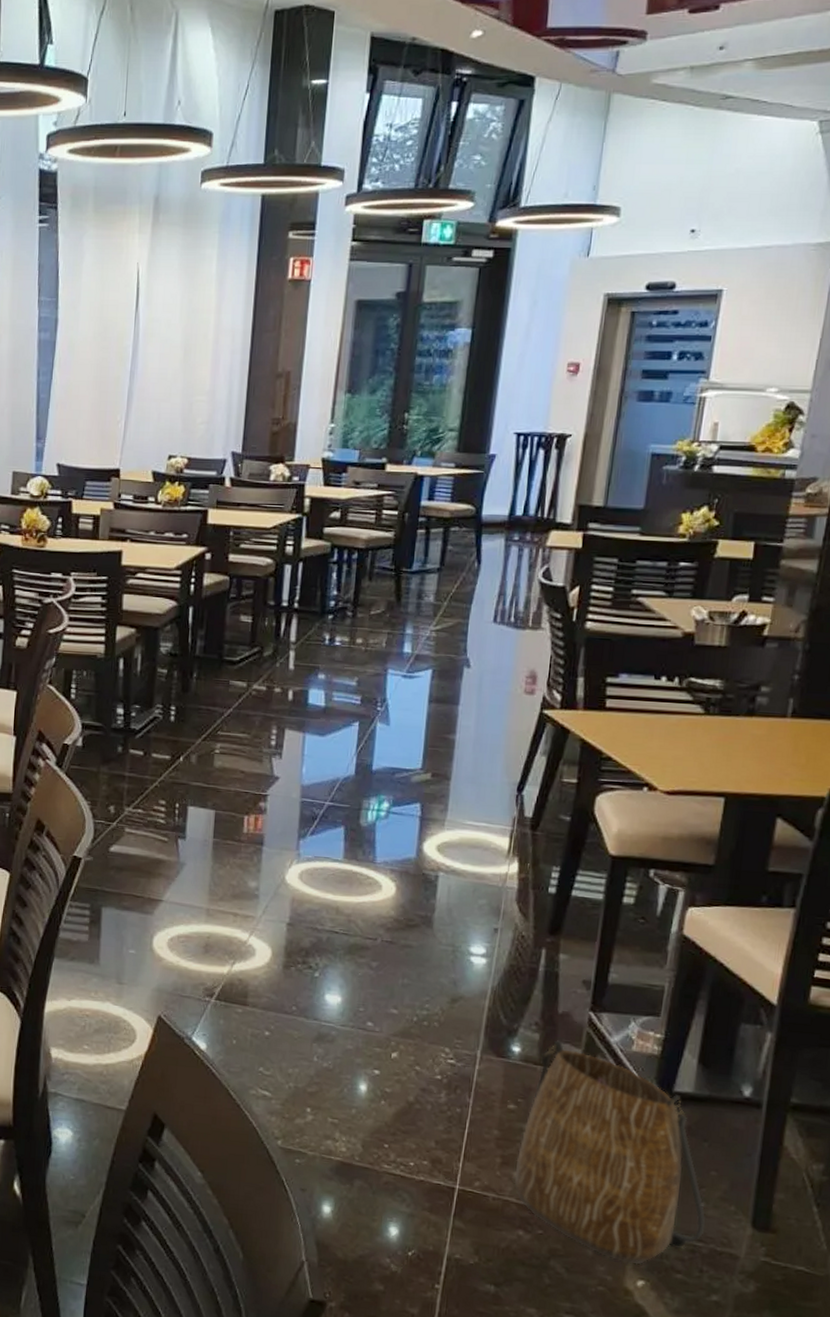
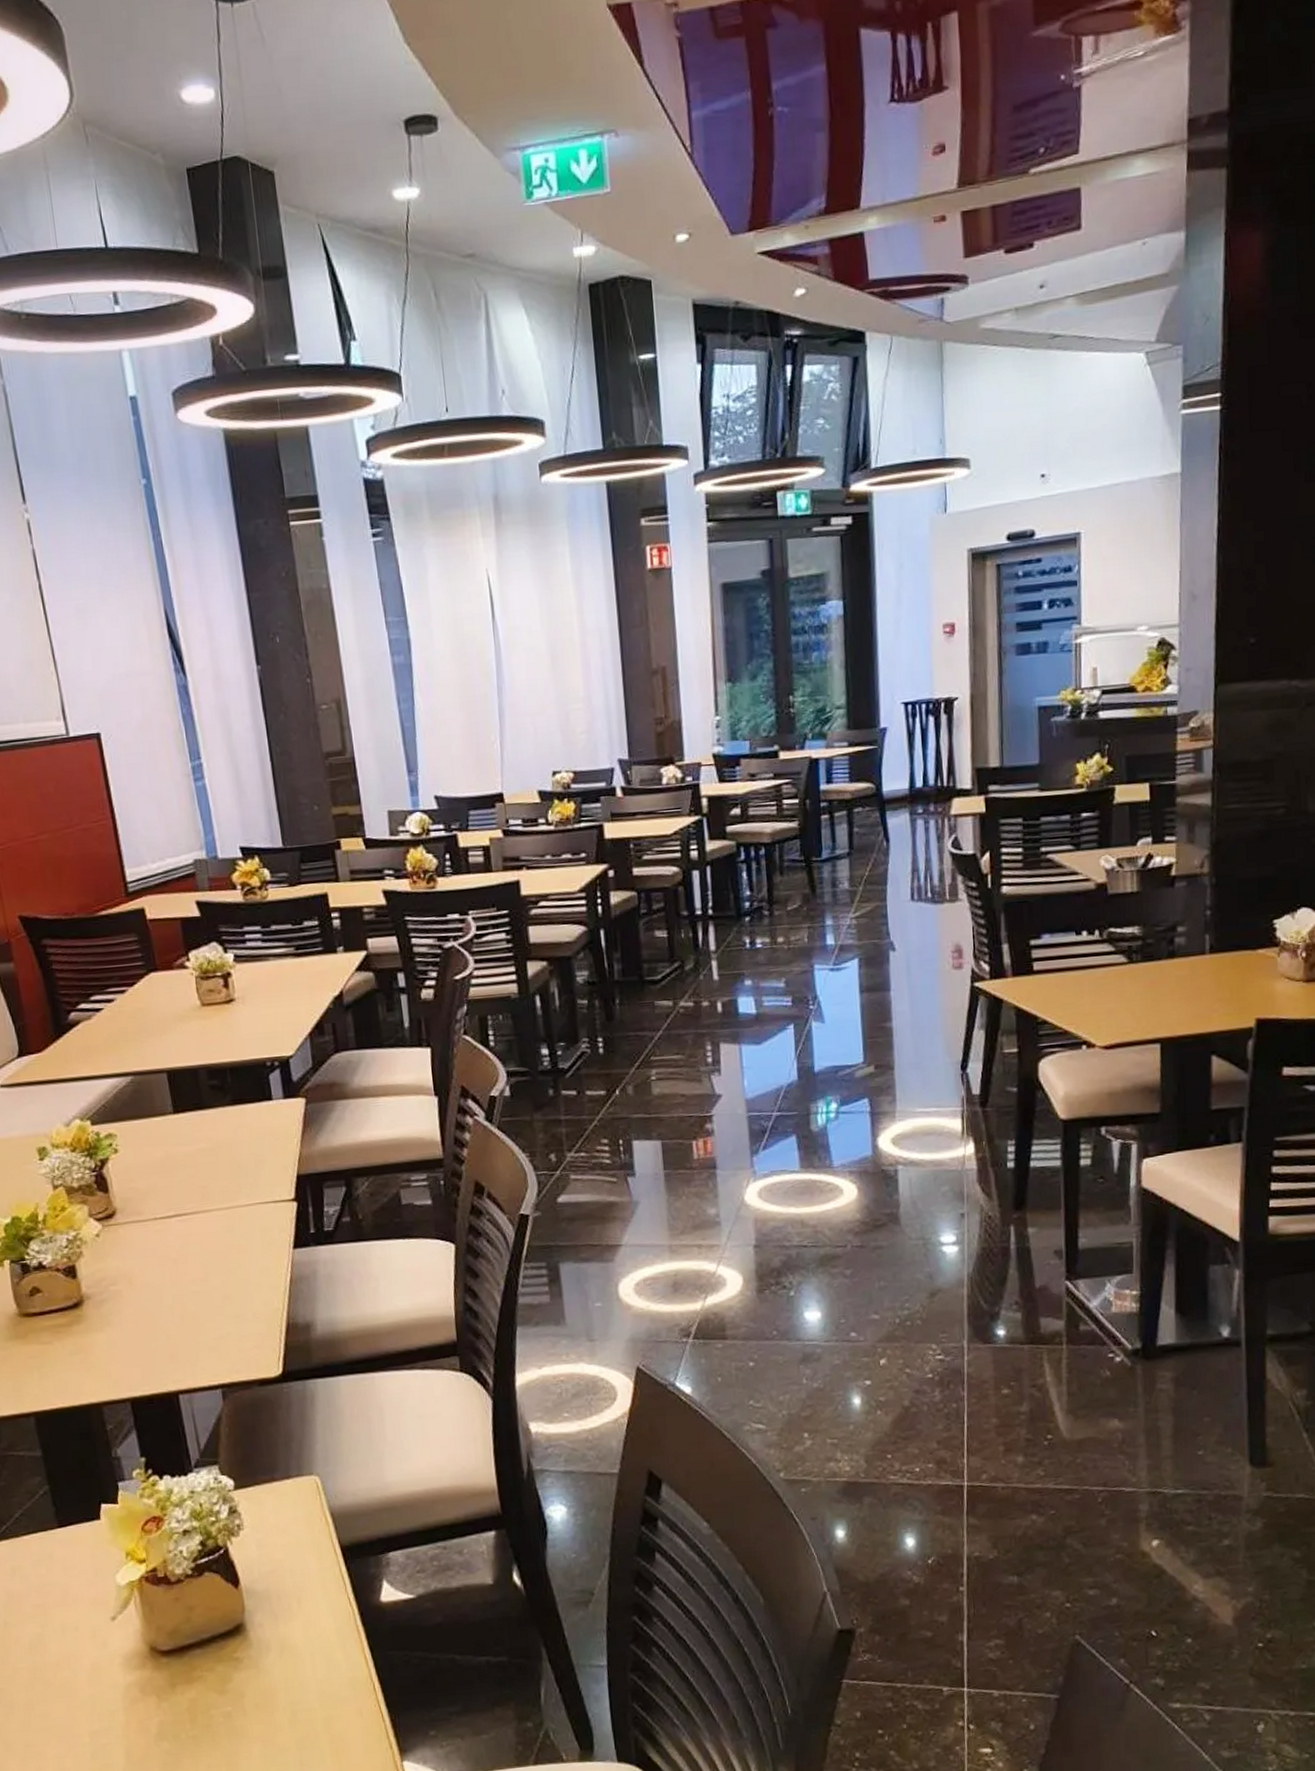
tote bag: present [514,1040,706,1265] -> none [1019,1315,1207,1526]

